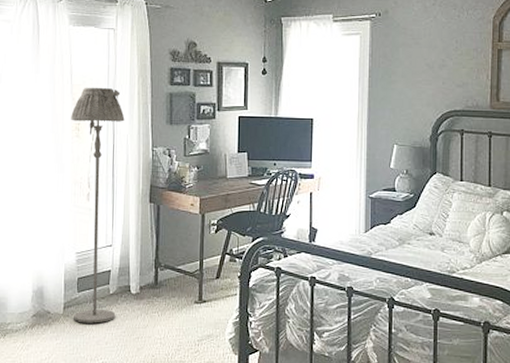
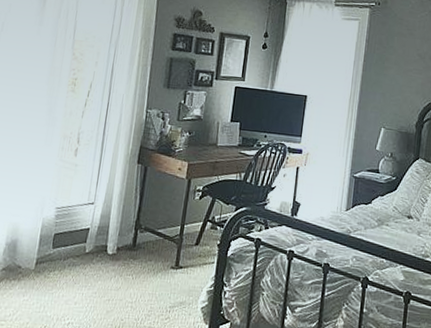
floor lamp: present [71,87,125,324] -> none [44,43,123,282]

